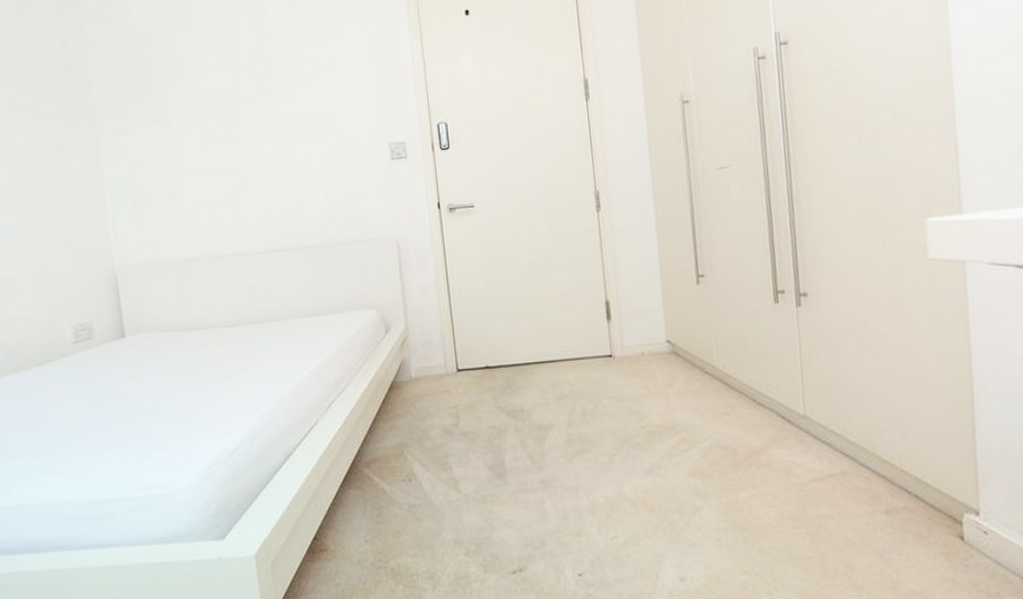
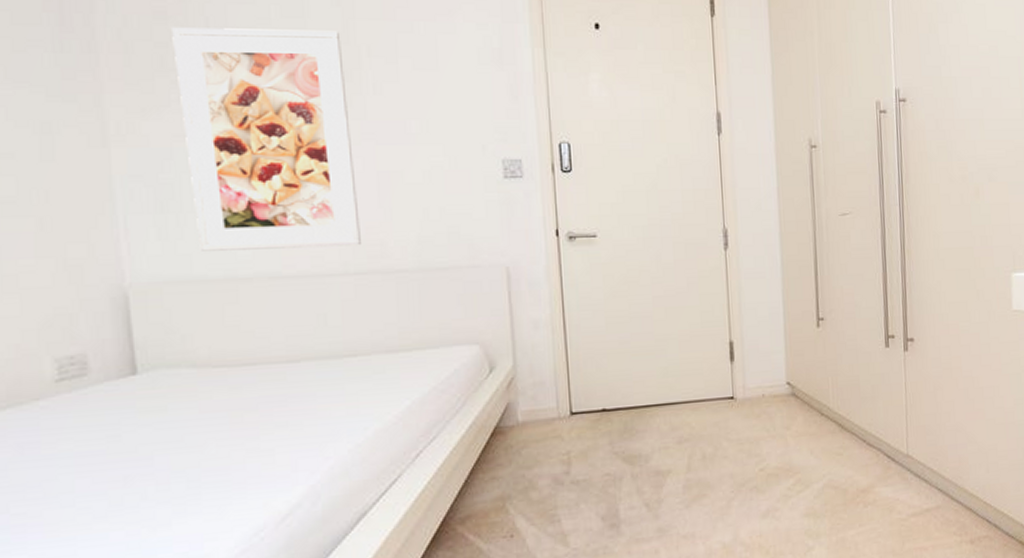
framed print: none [138,48,279,239] -> present [172,27,361,251]

